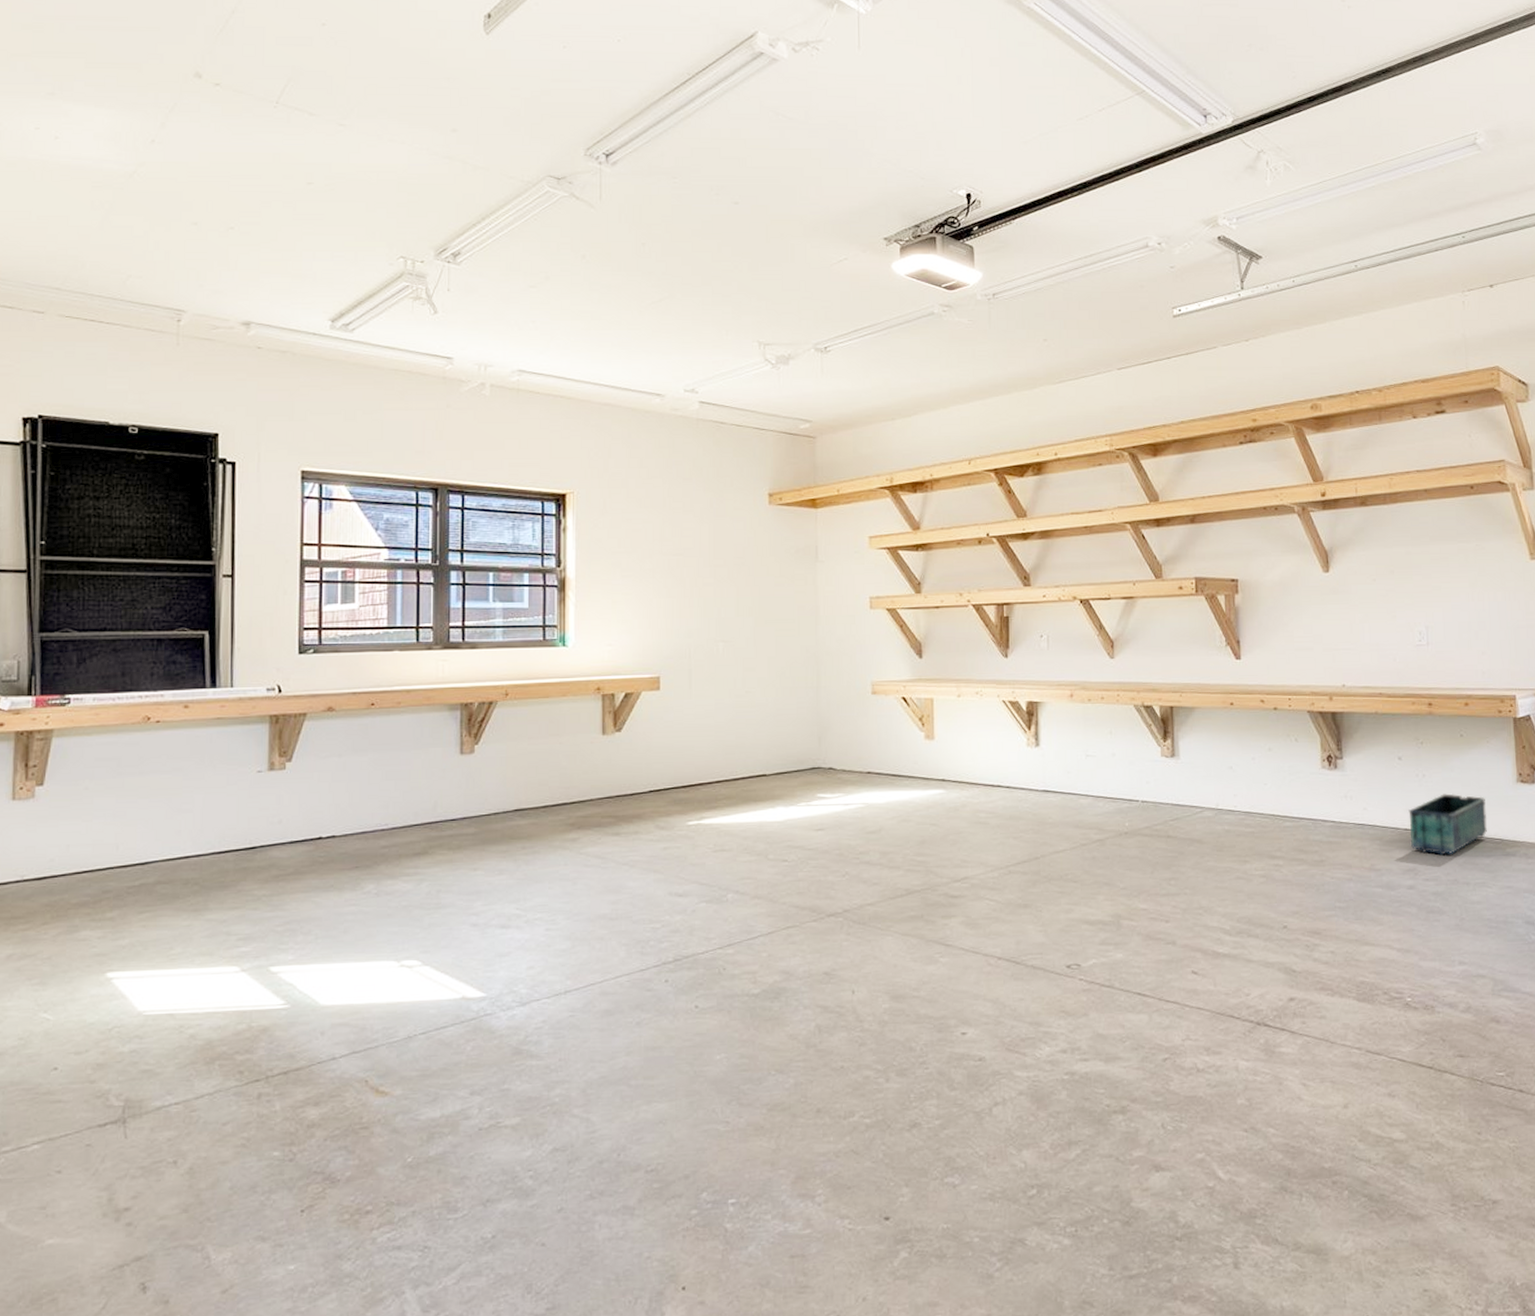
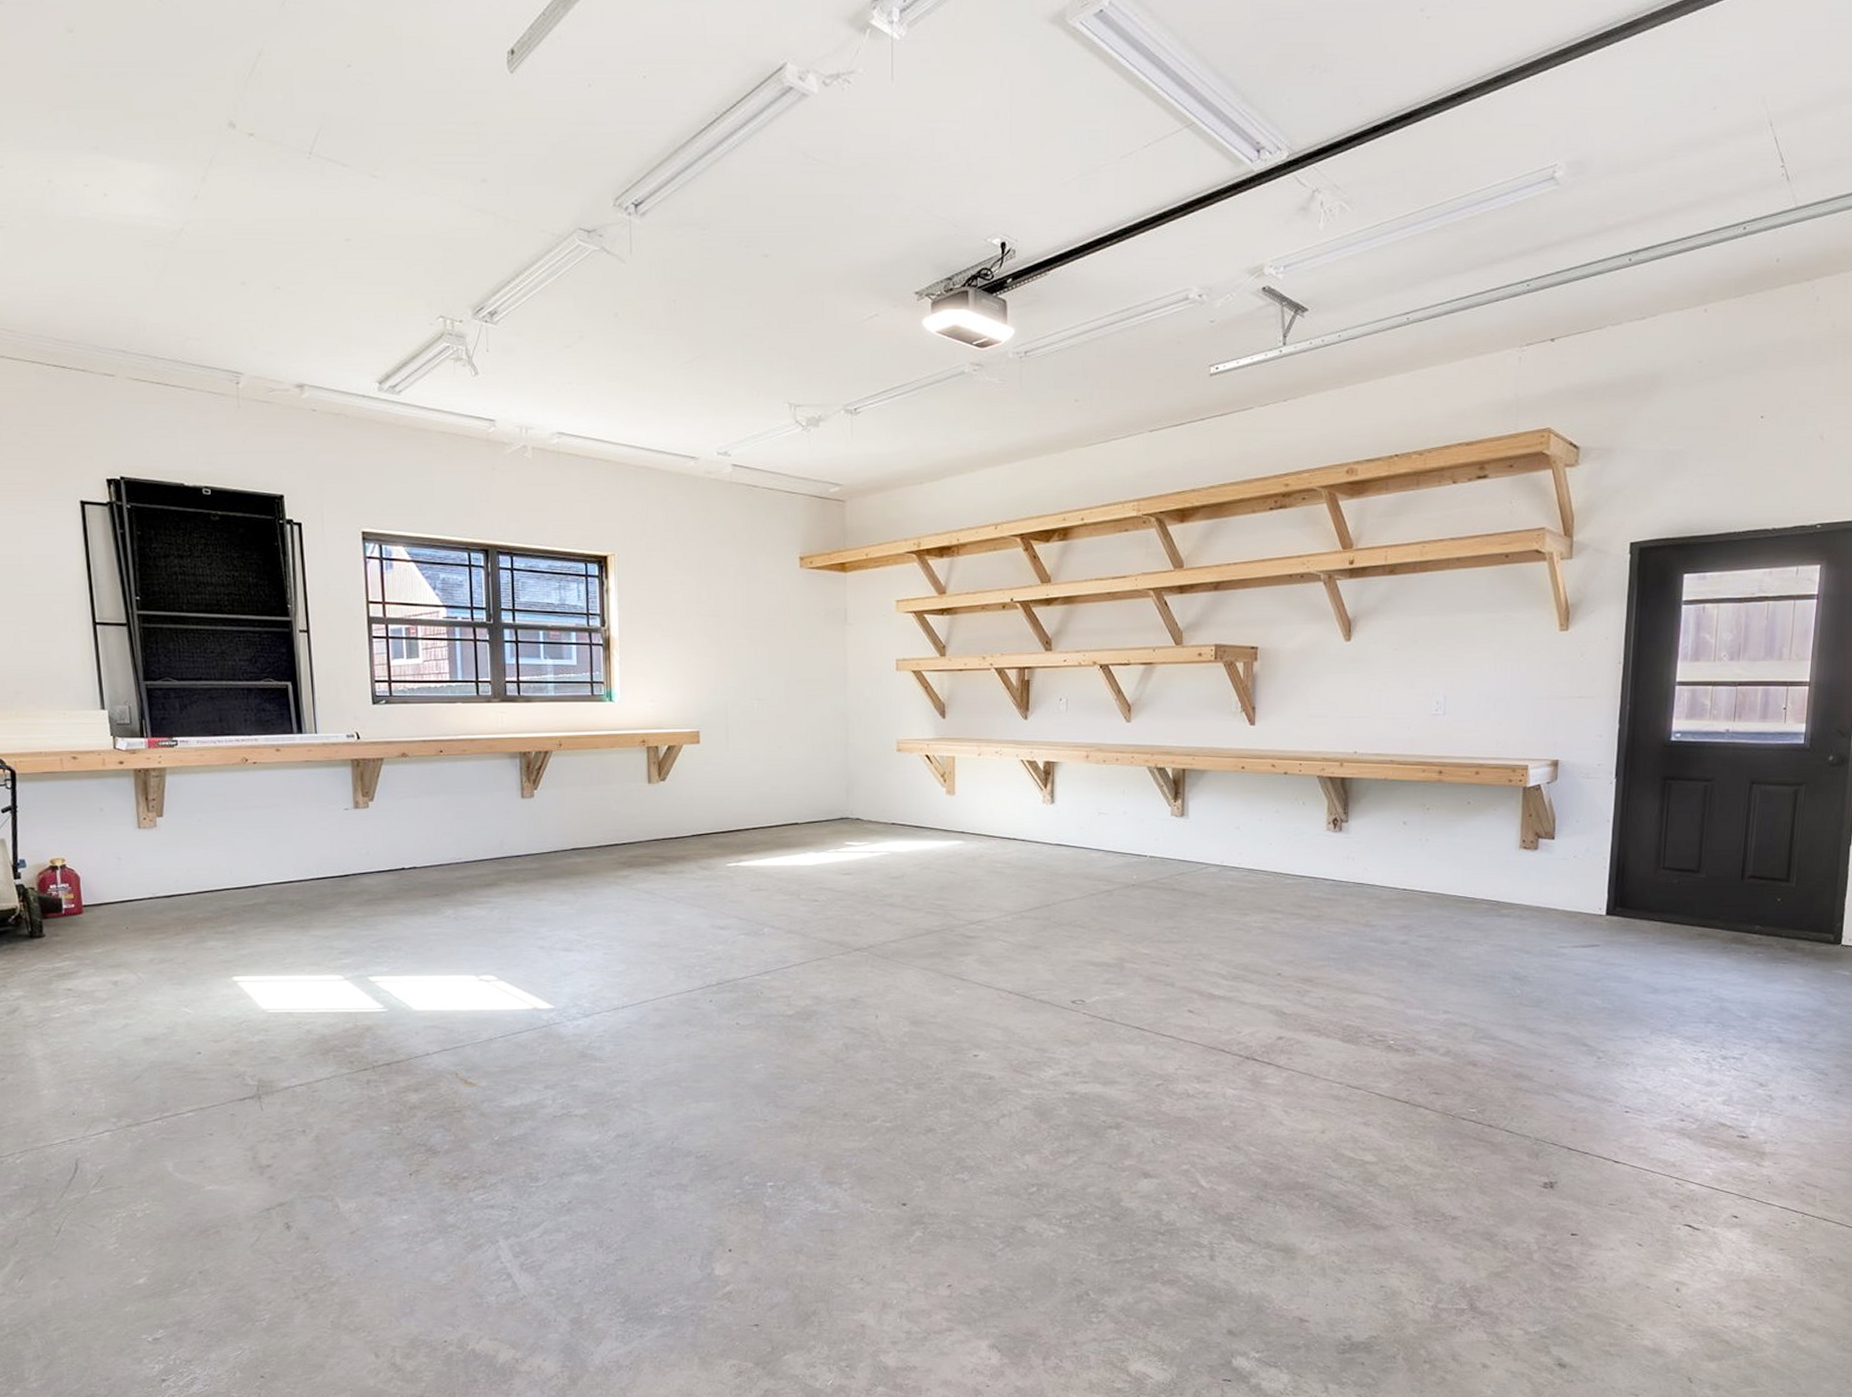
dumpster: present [1408,793,1487,856] -> none [1408,857,1486,915]

